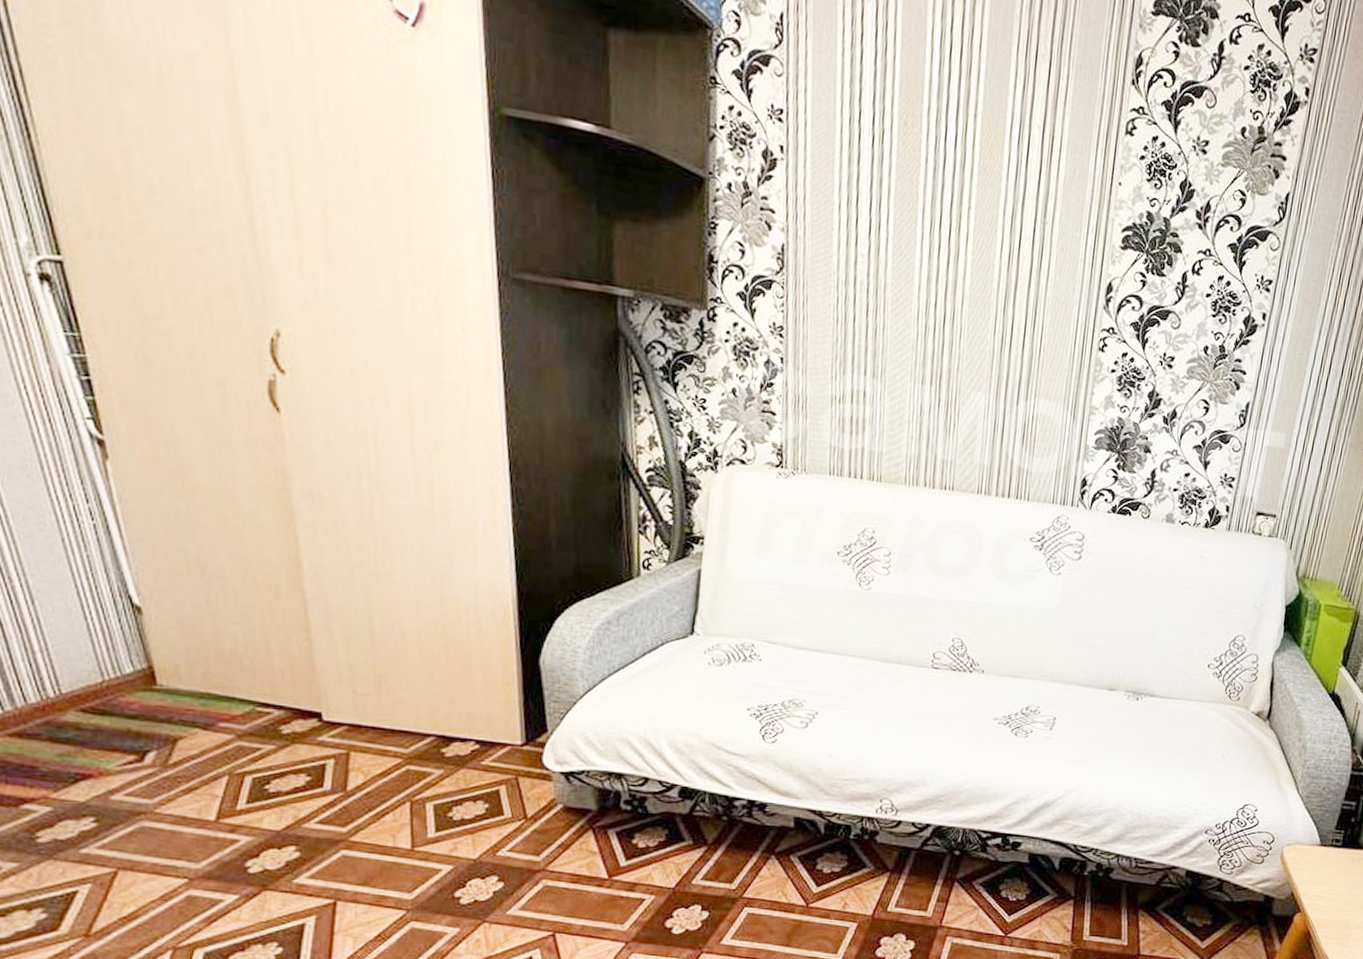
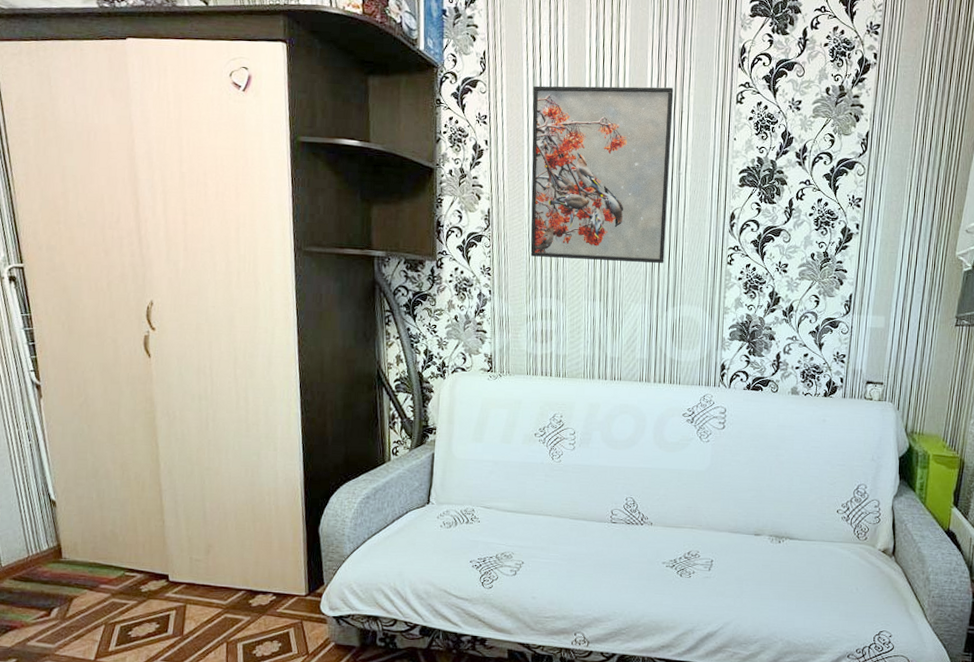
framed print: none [839,74,1044,343] -> present [530,85,674,264]

